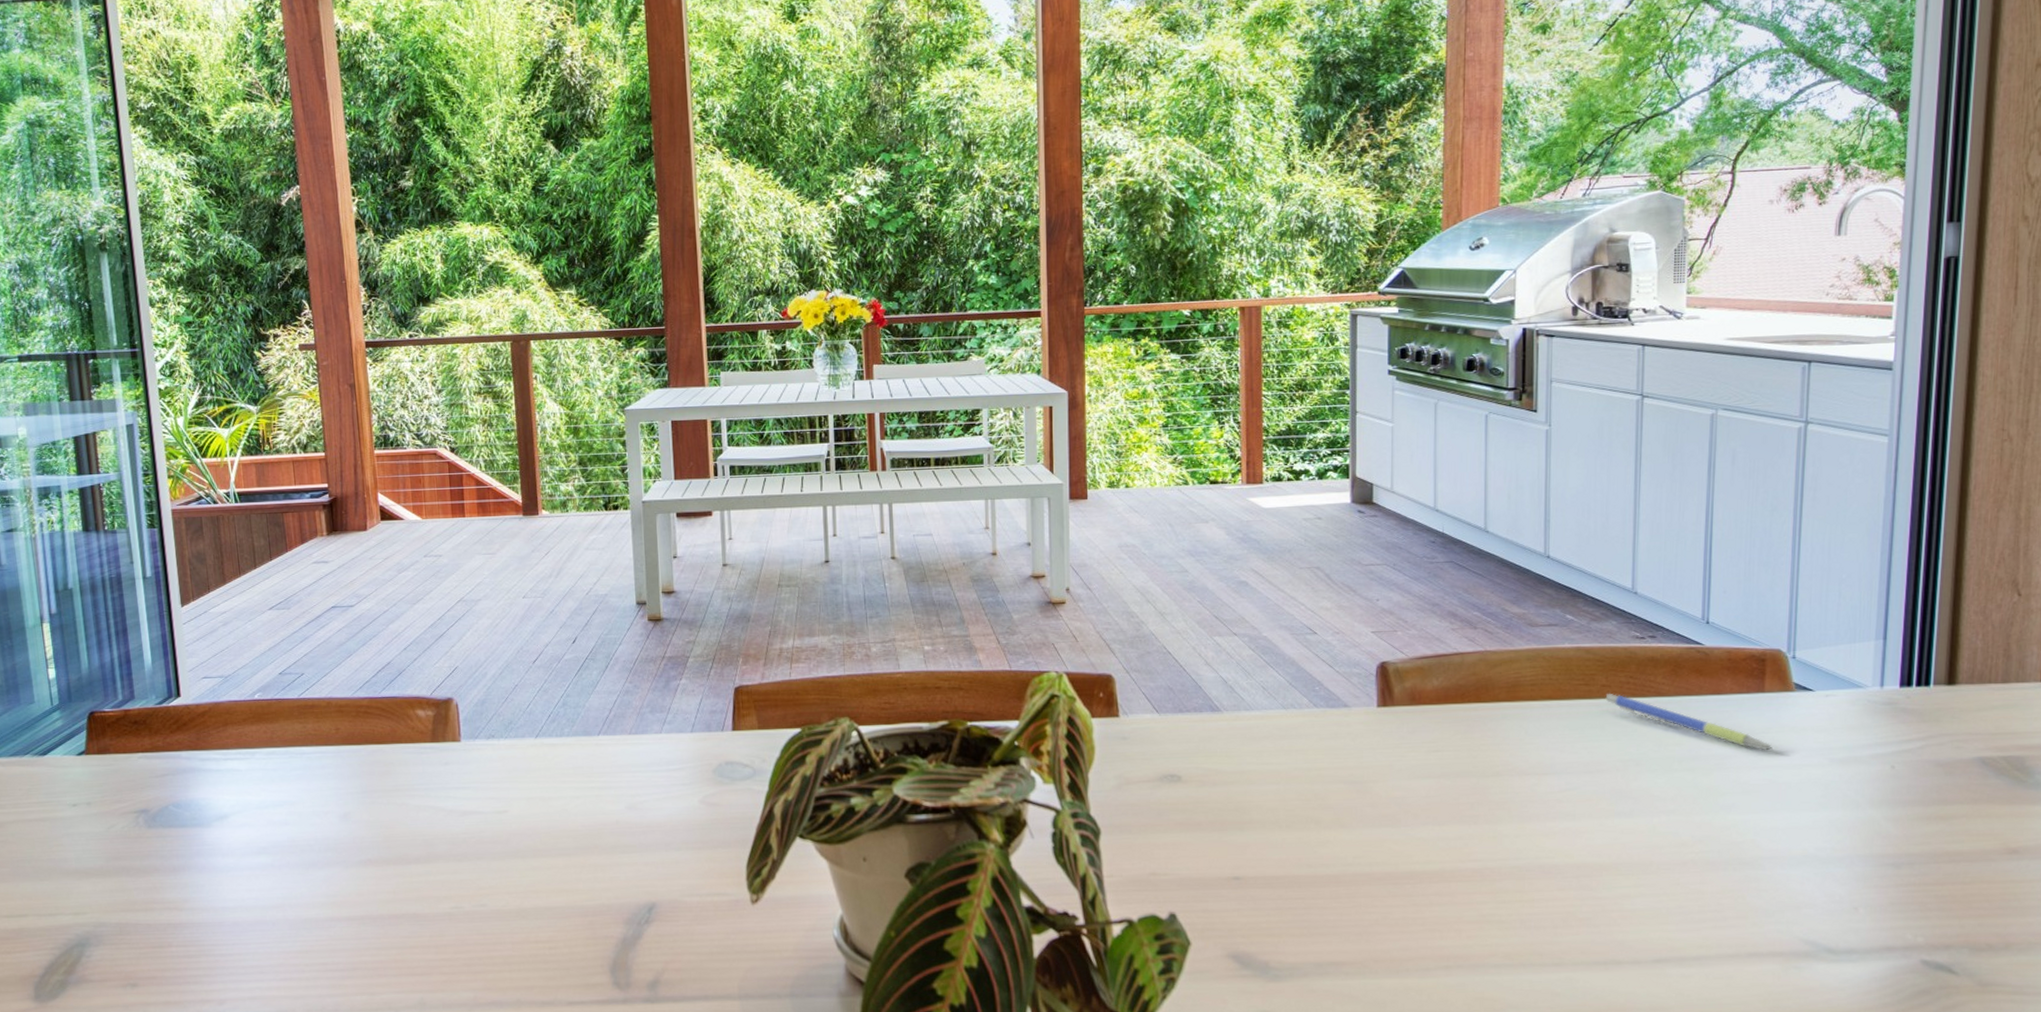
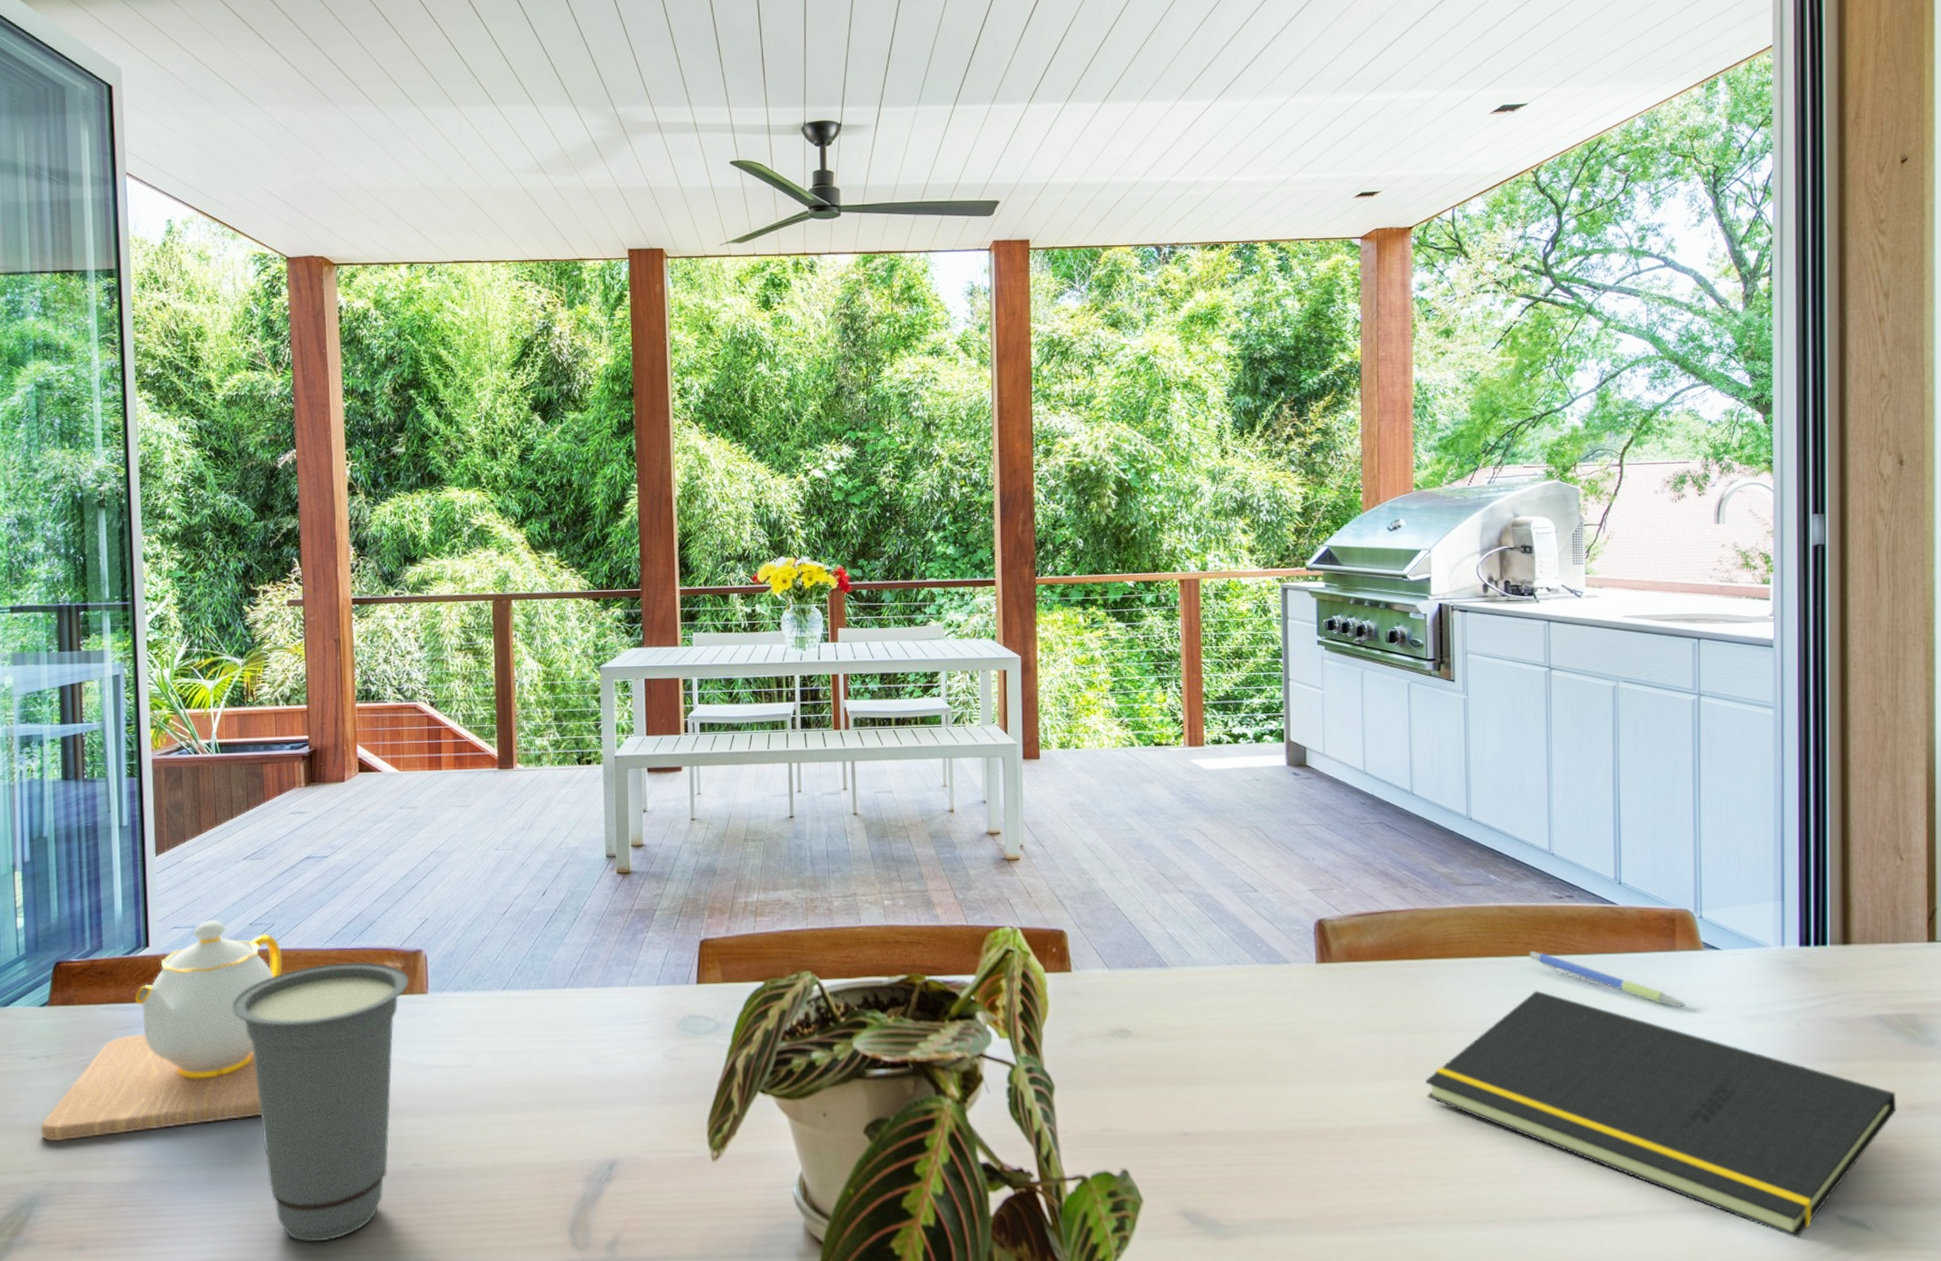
teapot: none [86,669,314,885] -> present [40,919,282,1142]
cup: none [266,710,441,981] -> present [232,962,408,1242]
notepad: none [1489,733,1995,983] -> present [1425,990,1898,1239]

